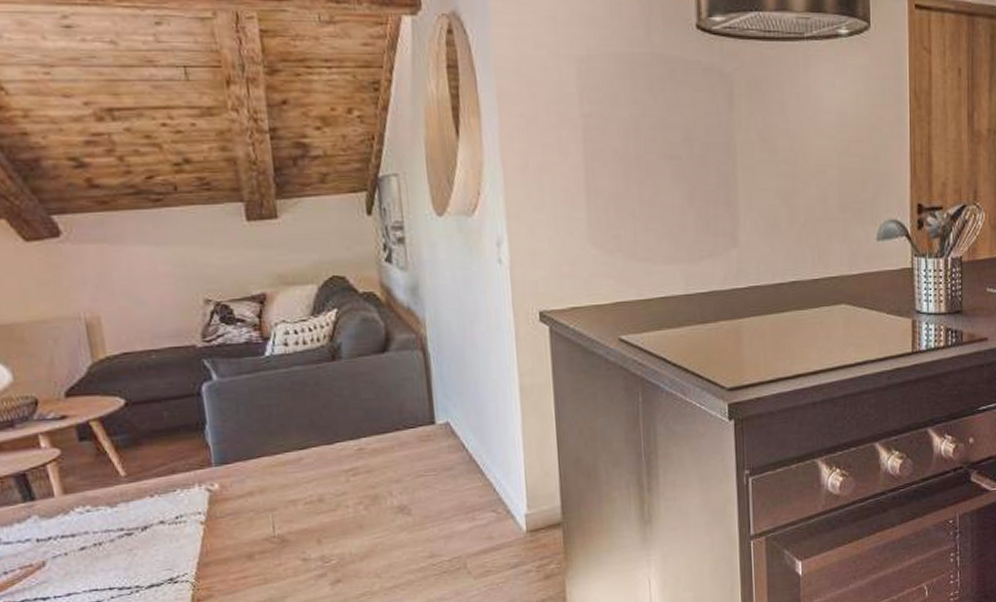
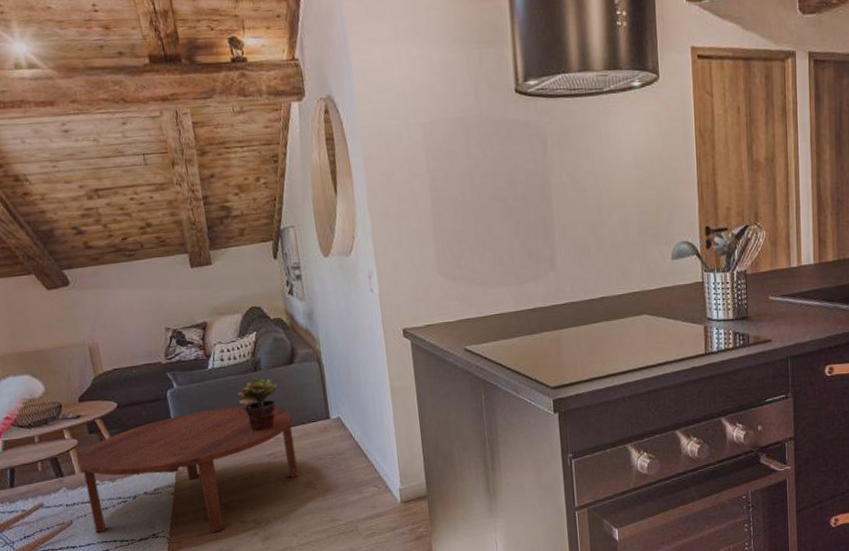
coffee table: none [62,406,388,578] -> present [80,406,299,533]
potted plant: none [305,368,365,439] -> present [237,377,279,431]

